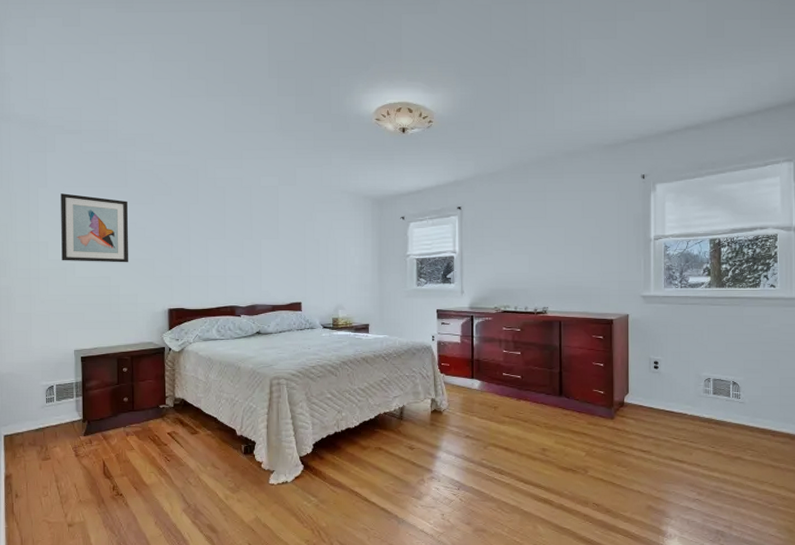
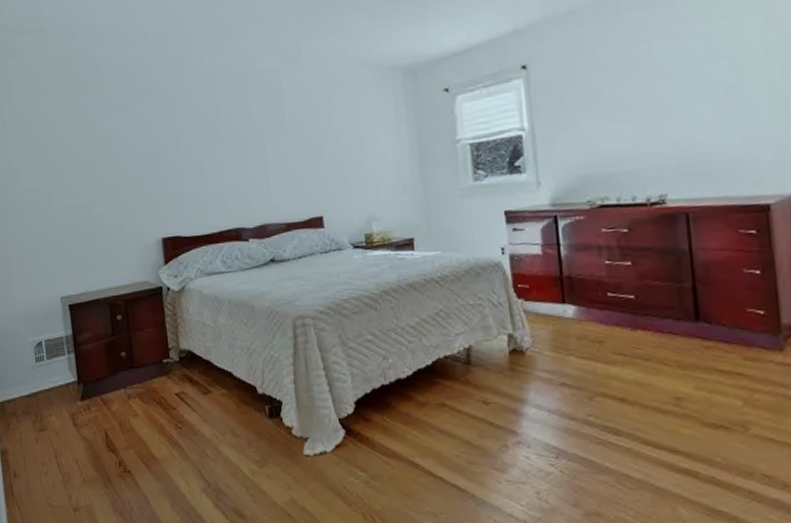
wall art: present [61,193,128,263] -> none [28,107,111,190]

